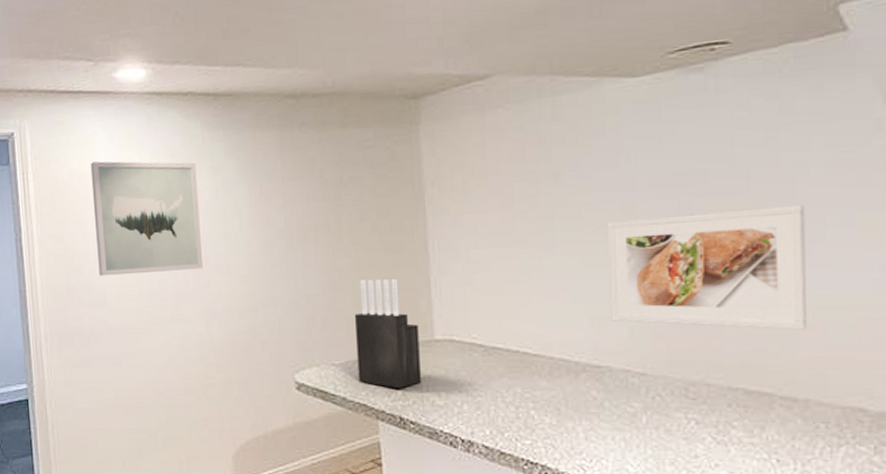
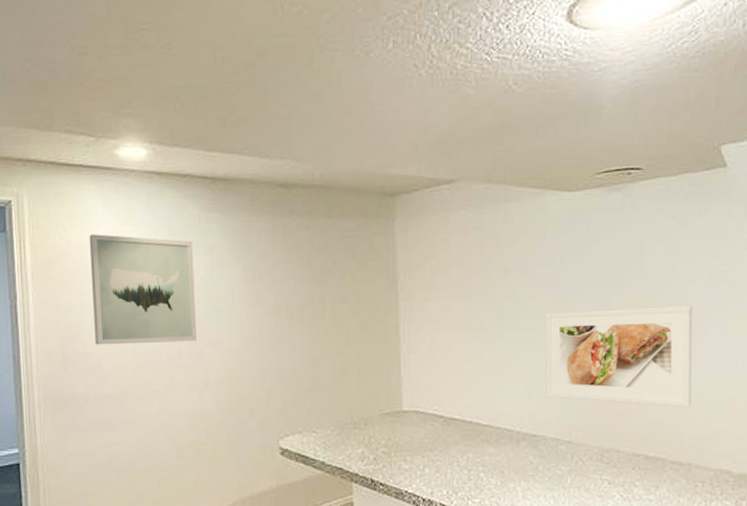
knife block: present [355,279,421,389] -> none [335,355,390,455]

